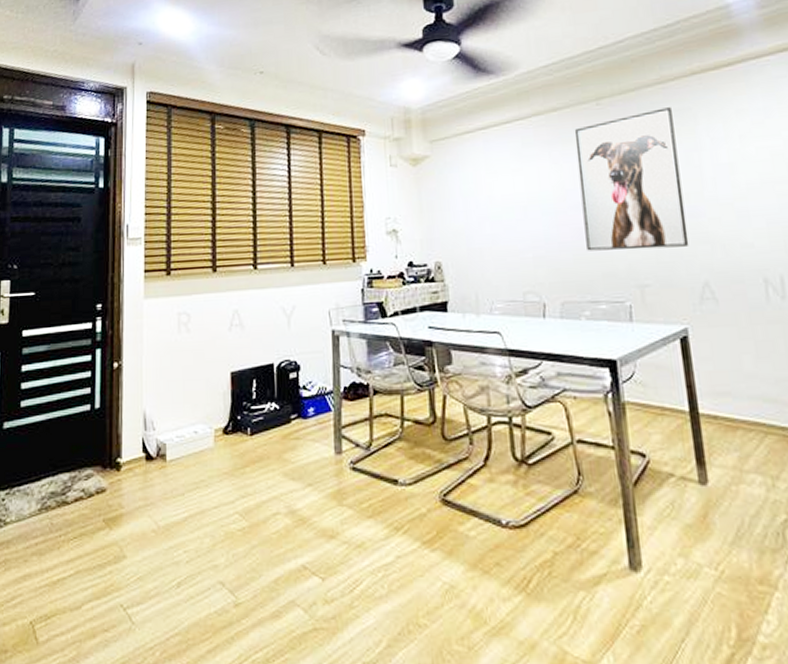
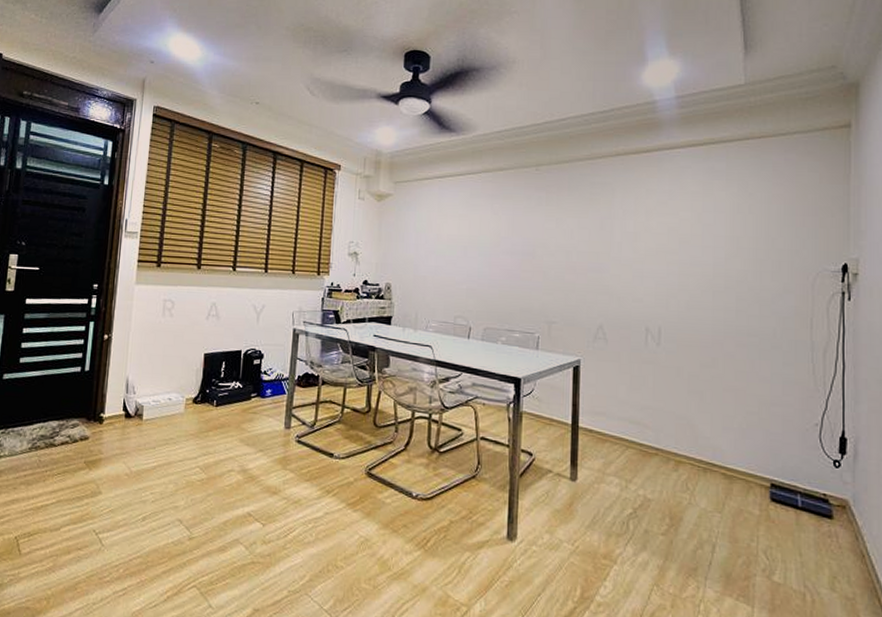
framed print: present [574,107,689,251] -> none [511,180,596,295]

